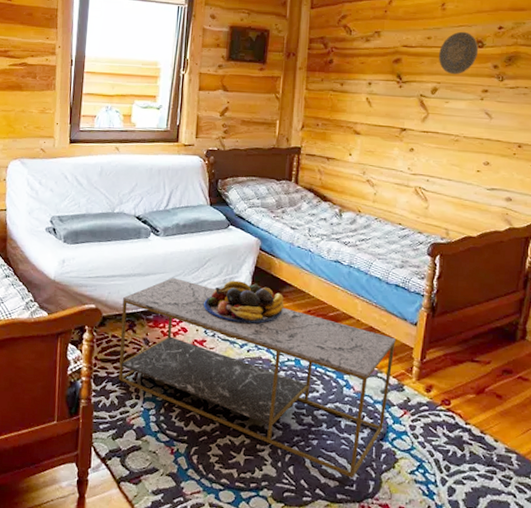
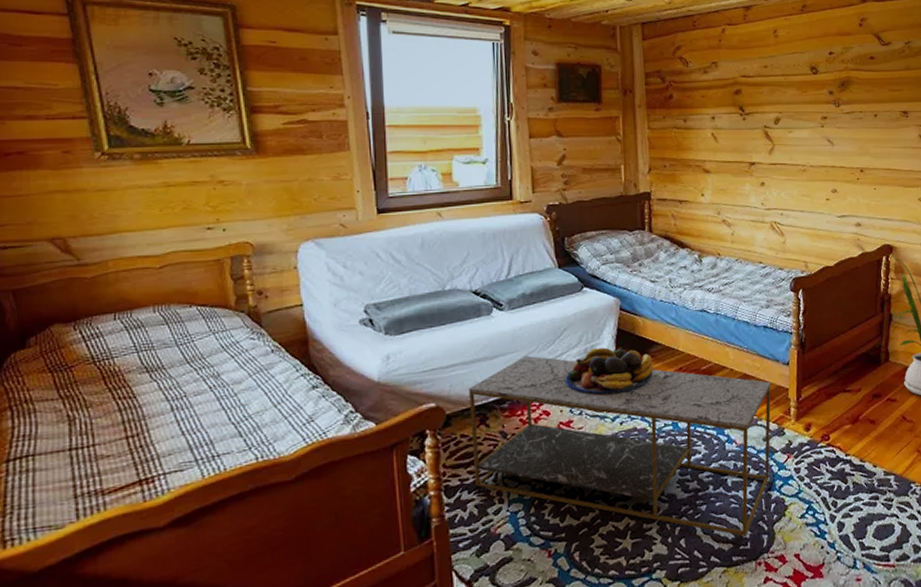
decorative plate: present [439,31,479,74] -> none [777,58,814,103]

